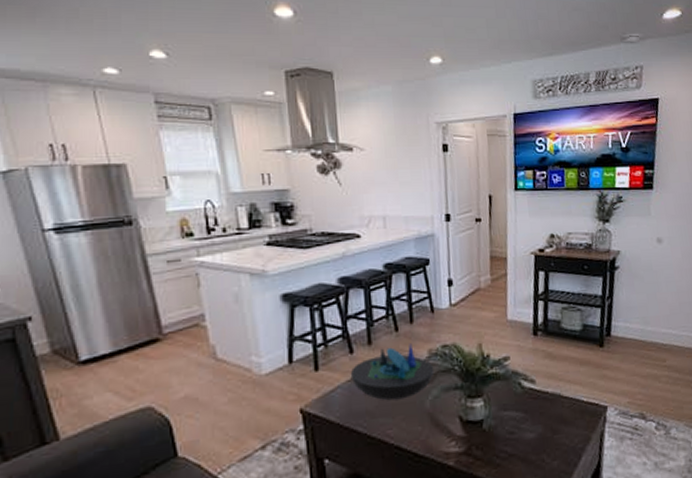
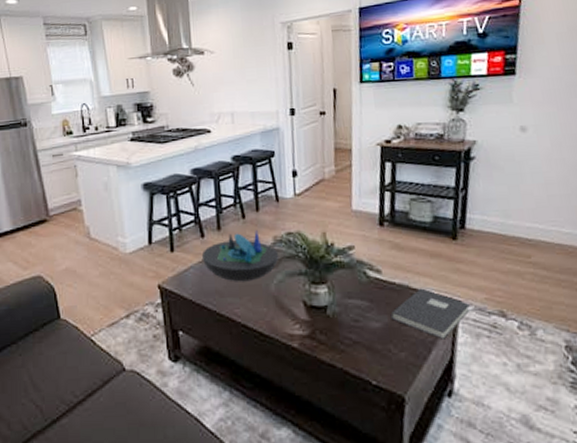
book: none [544,396,616,445] -> present [390,288,471,340]

